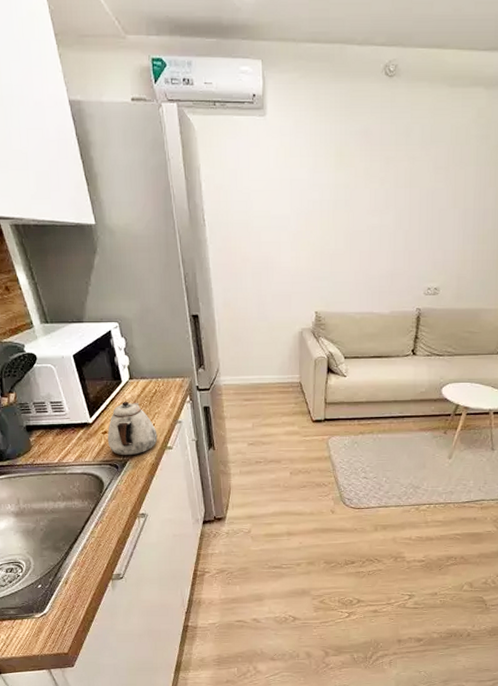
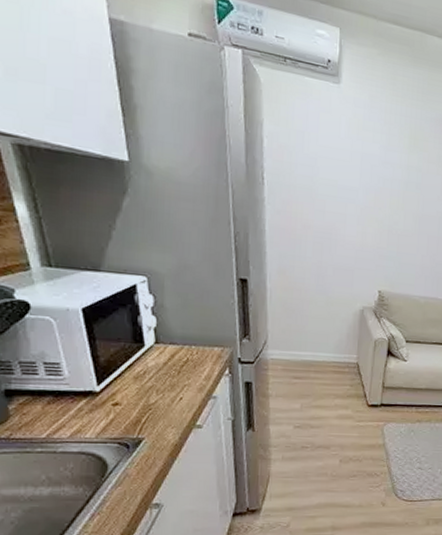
teapot: present [107,401,158,456] -> none [118,368,185,434]

